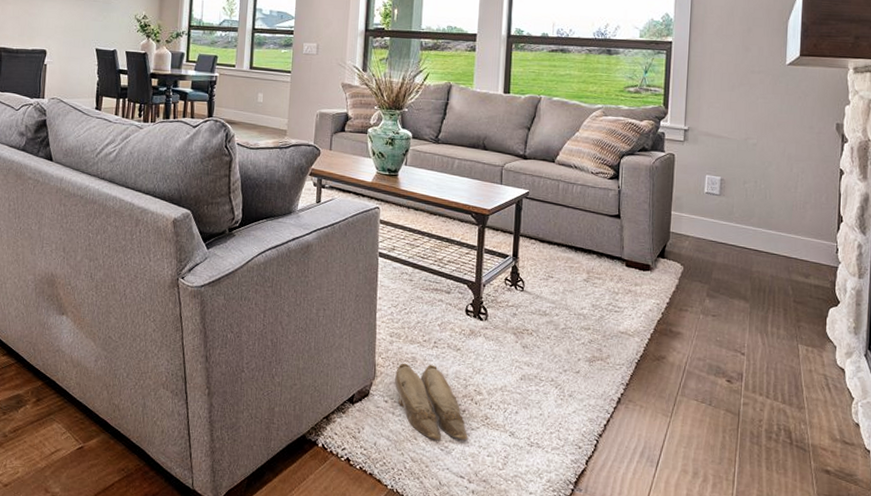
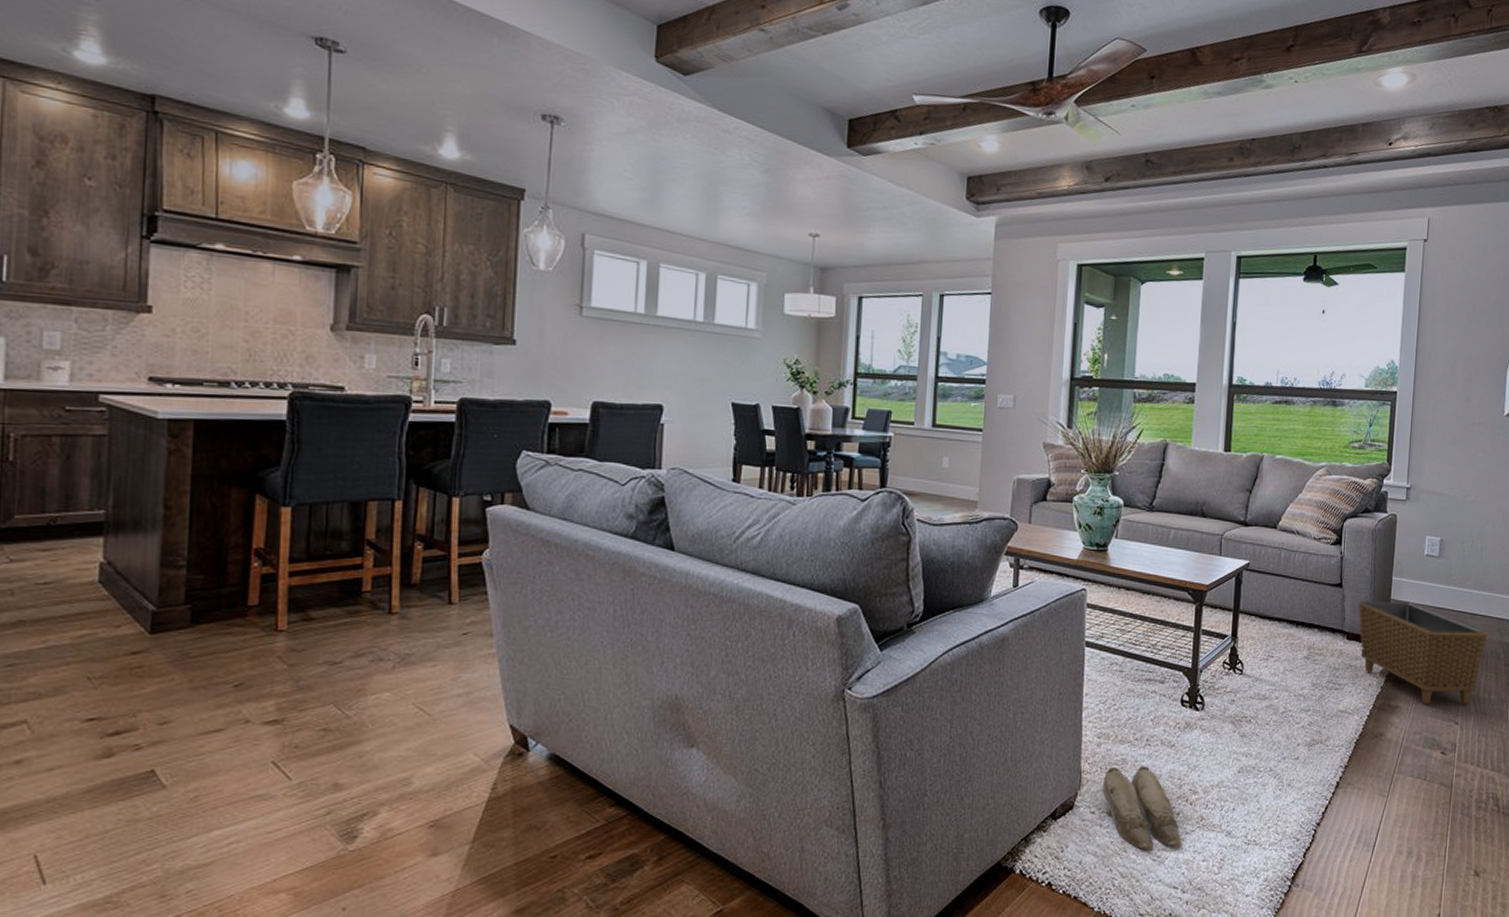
storage basket: none [636,232,775,338] -> present [1358,601,1488,705]

